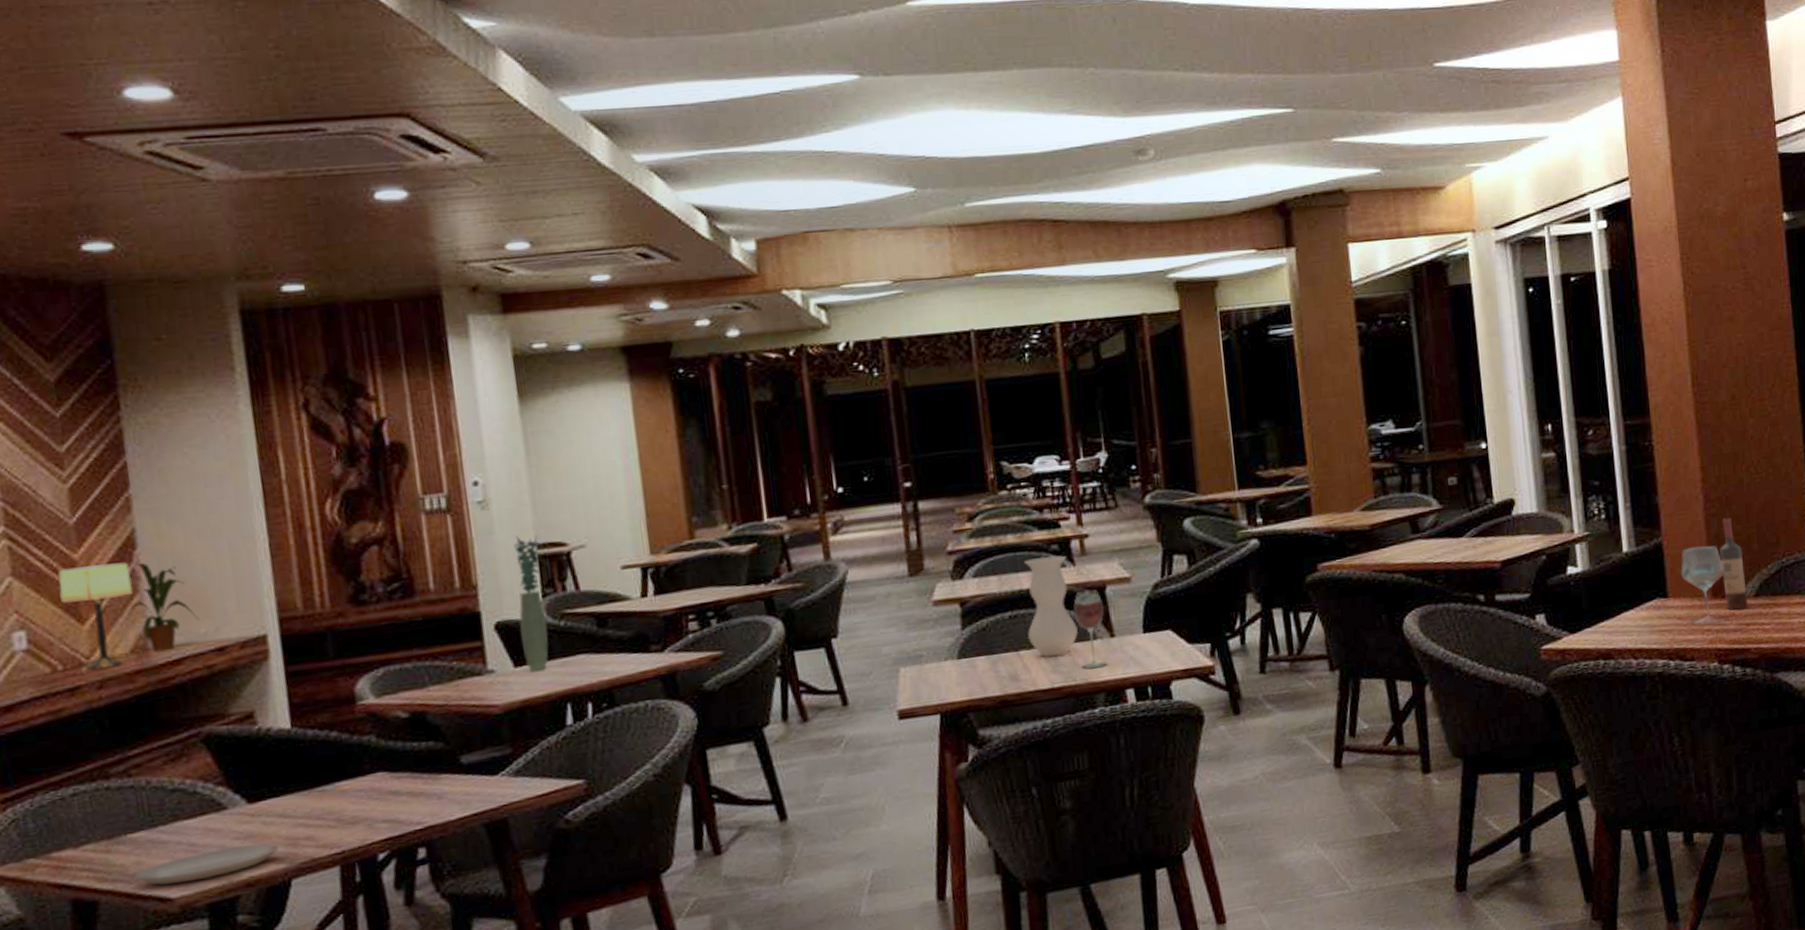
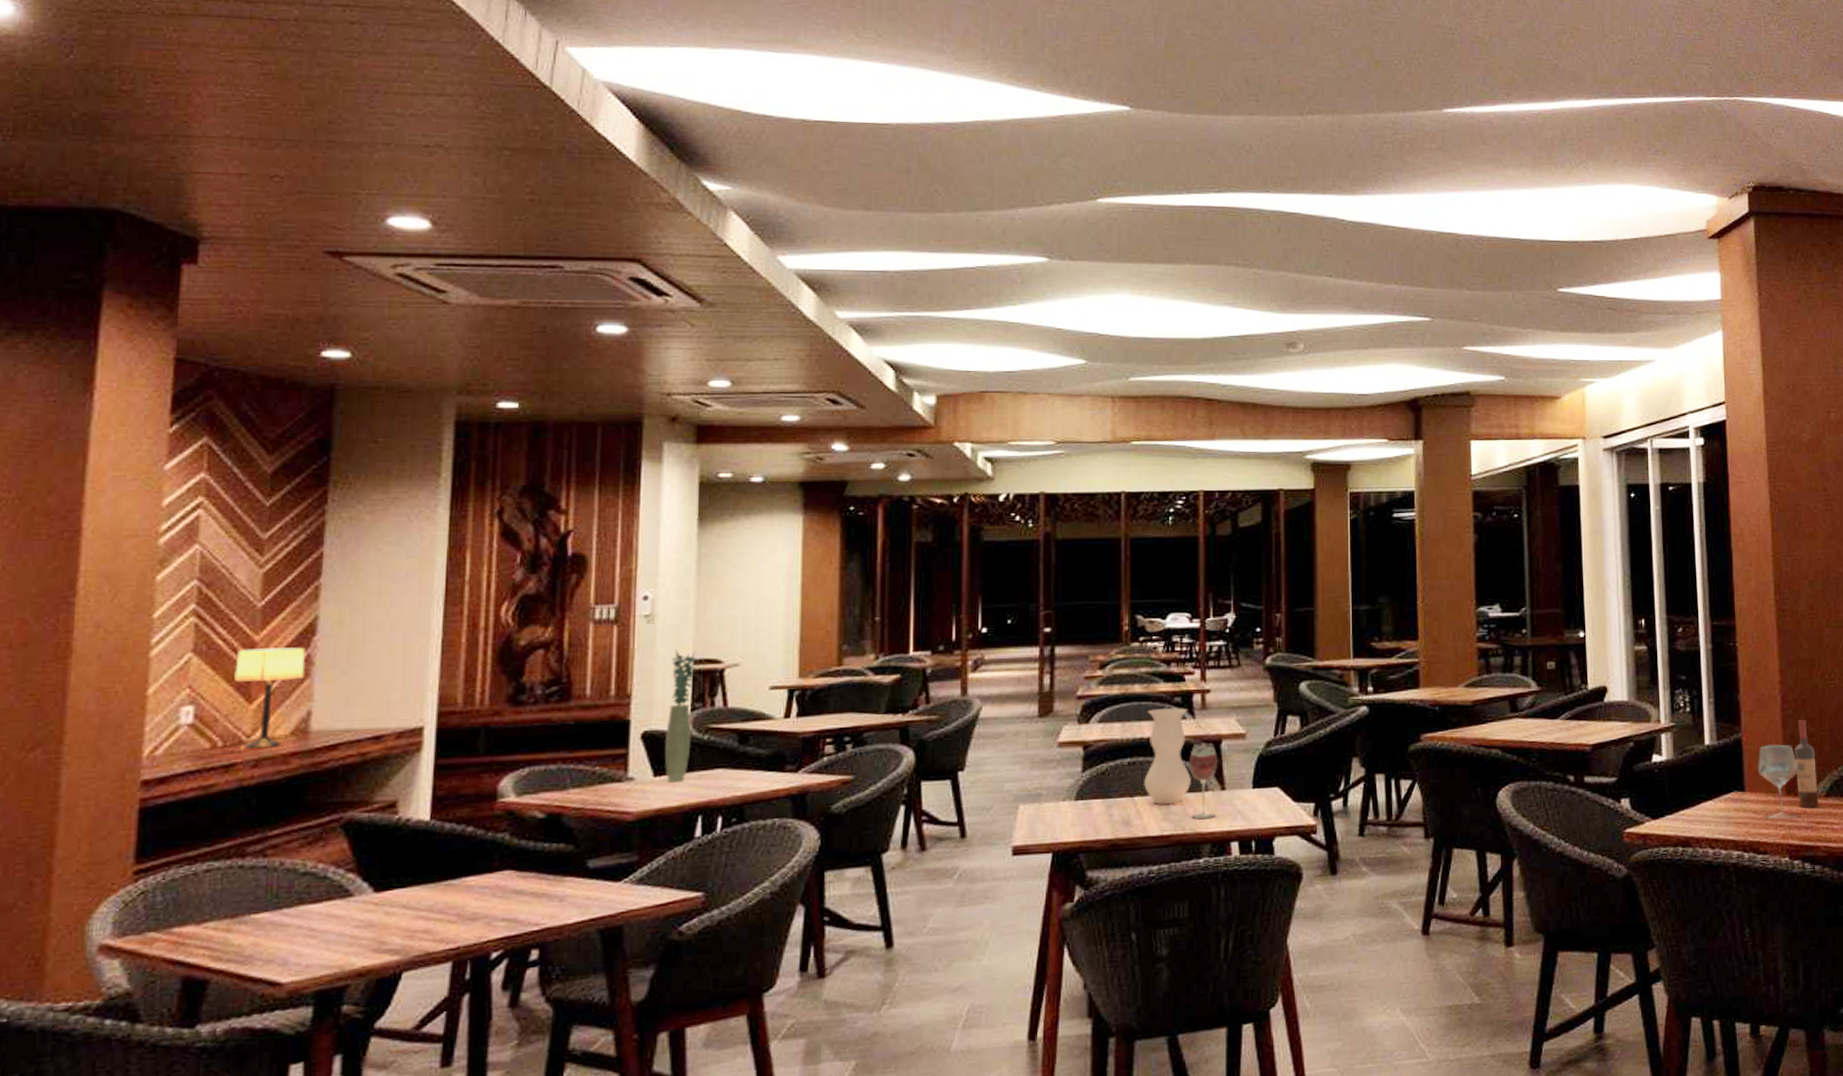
house plant: present [124,562,199,653] -> none [290,648,362,736]
plate: present [135,843,279,885] -> none [250,933,396,969]

